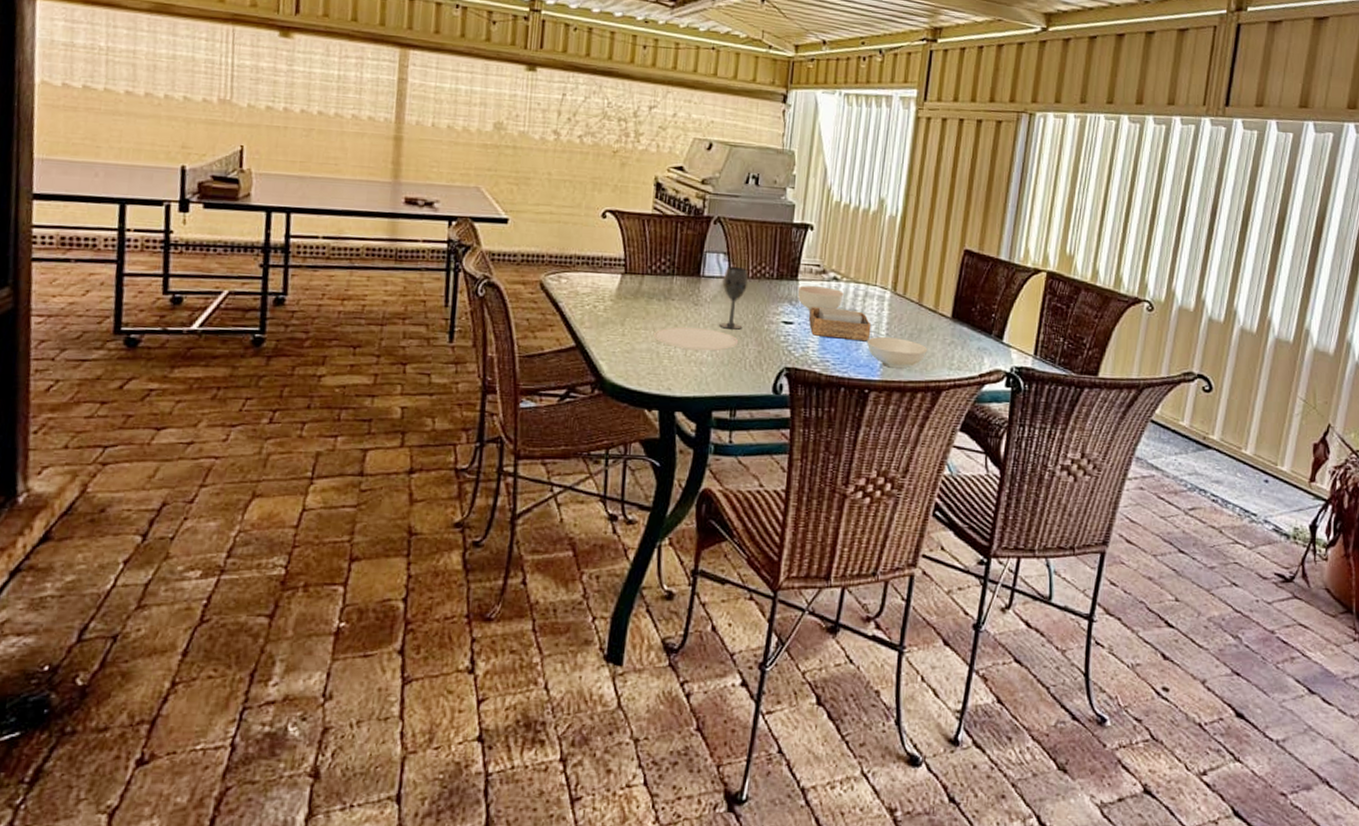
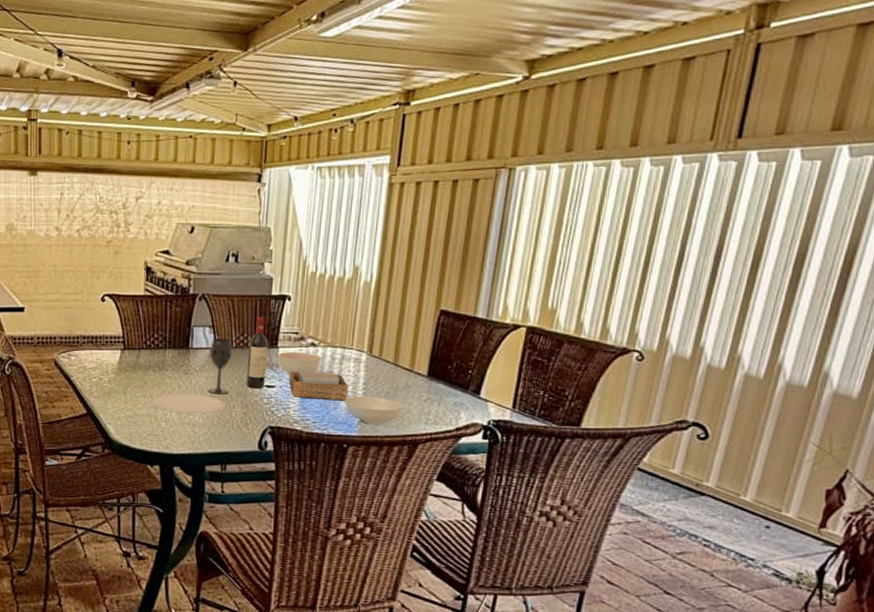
wine bottle: none [761,245,788,325] -> present [246,317,268,389]

